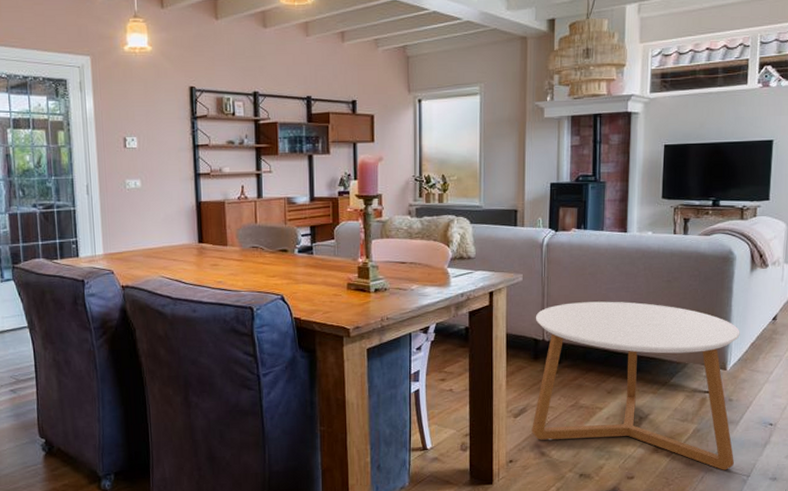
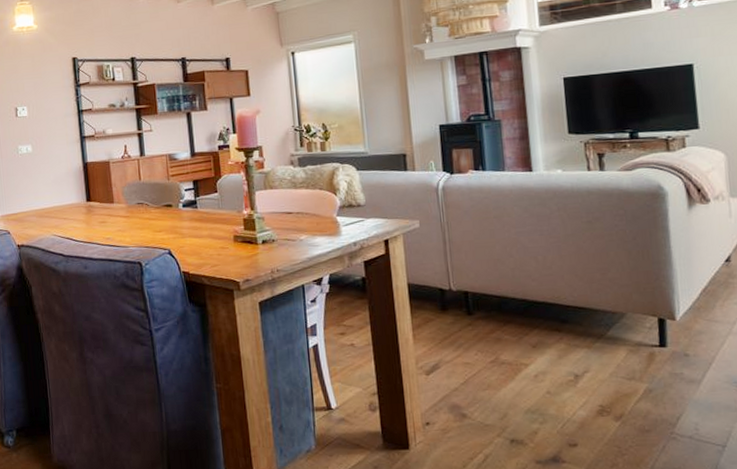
coffee table: present [532,301,740,470] -> none [439,246,704,439]

